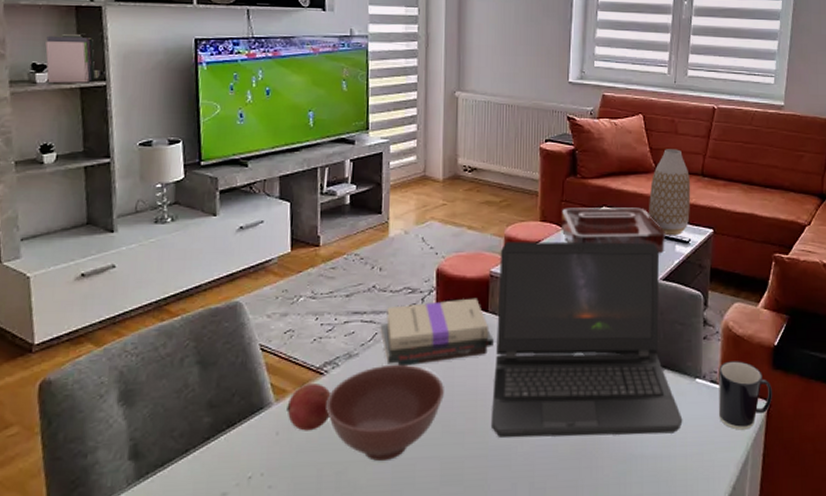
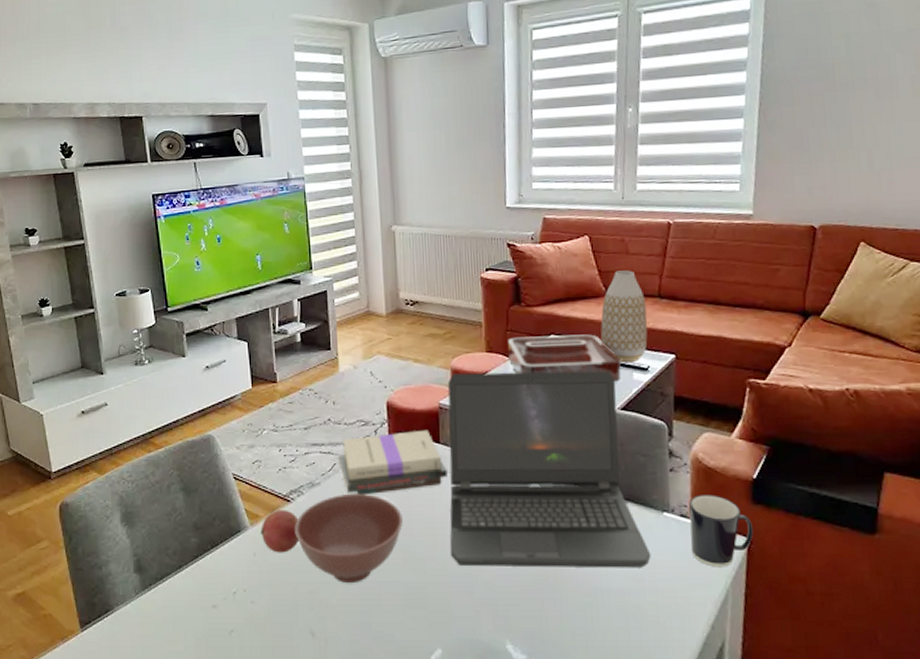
books: present [45,34,107,83] -> none [34,200,83,244]

